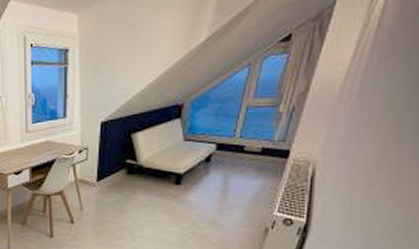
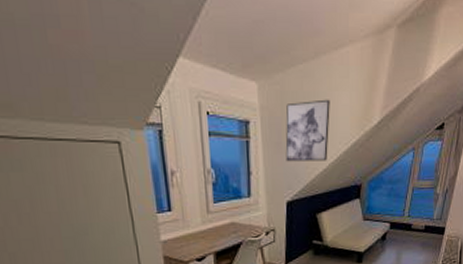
wall art: none [102,22,151,84] -> present [285,99,330,162]

